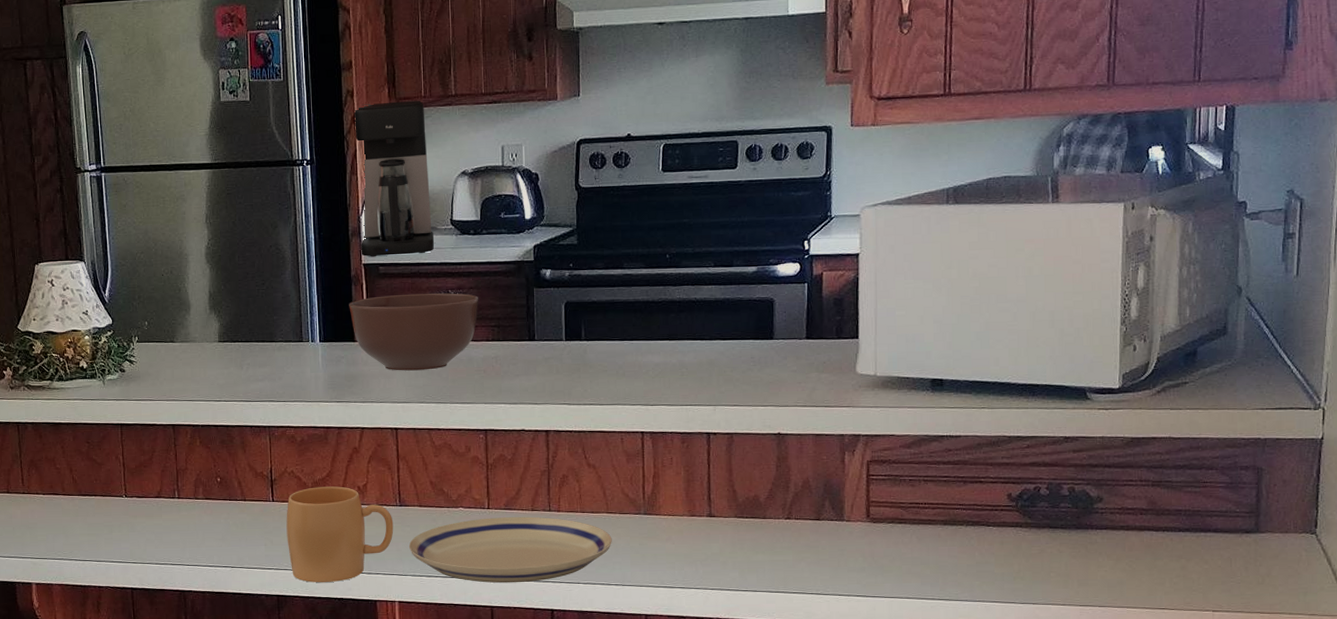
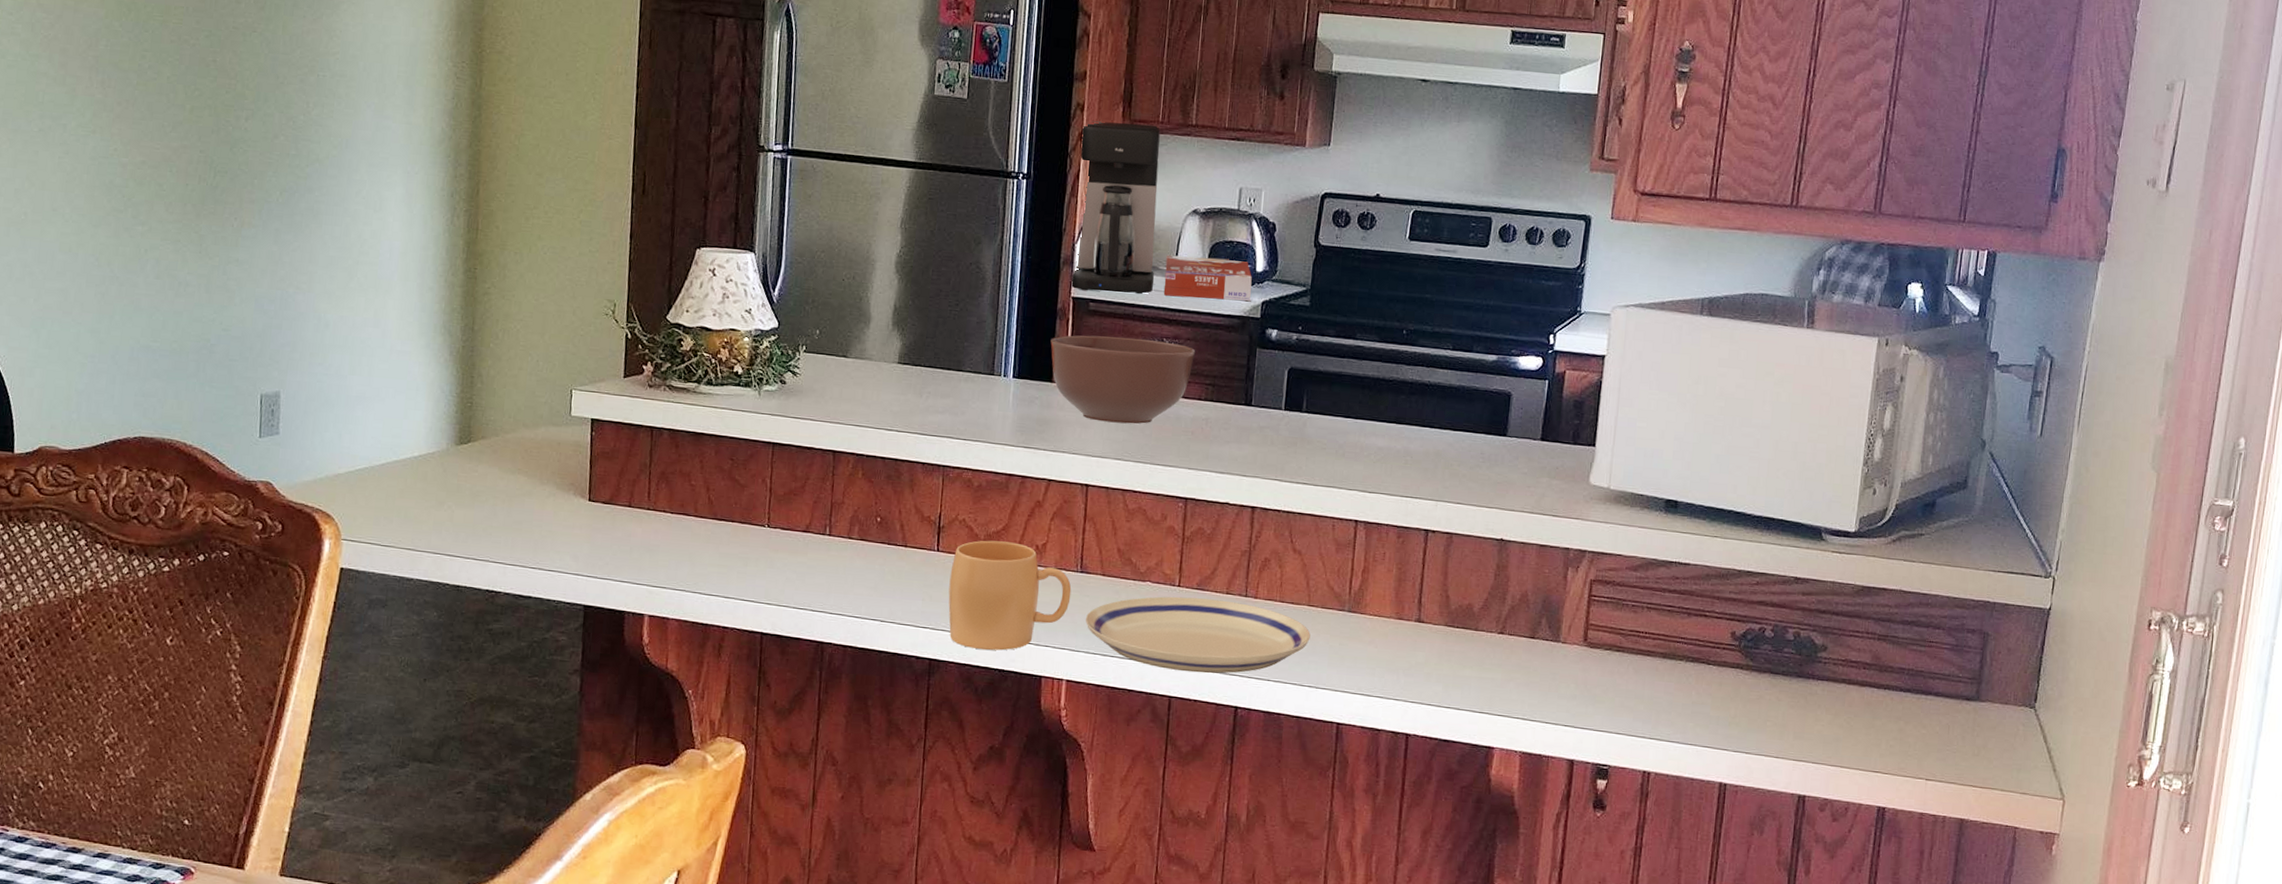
cereal box: none [443,211,523,252] -> present [1164,255,1252,302]

